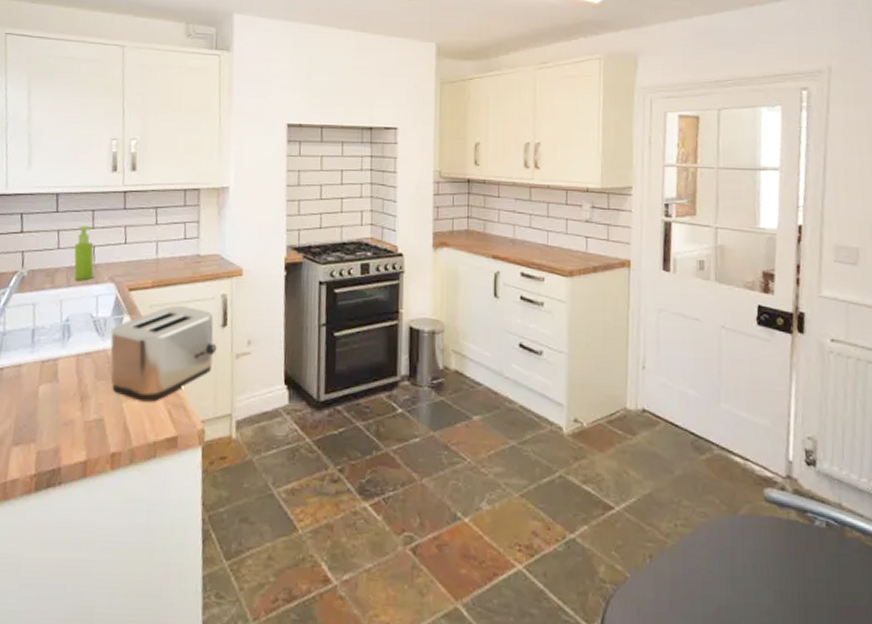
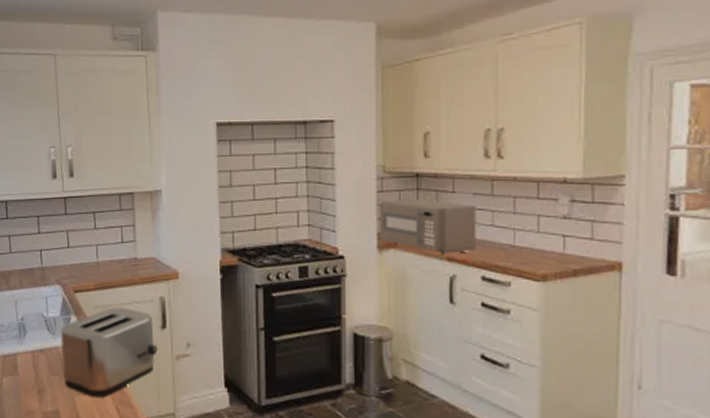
soap dispenser: present [74,225,94,280] -> none [24,230,42,282]
microwave: none [434,202,517,253] -> present [379,199,476,255]

